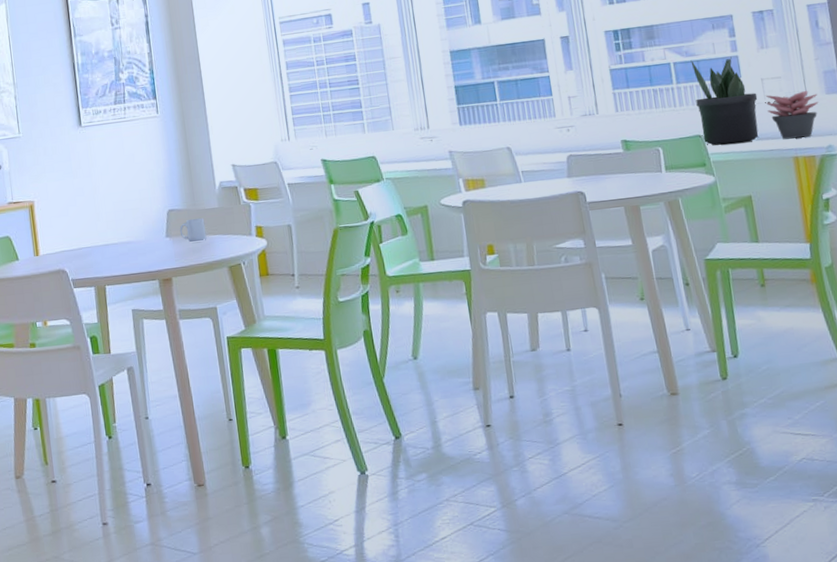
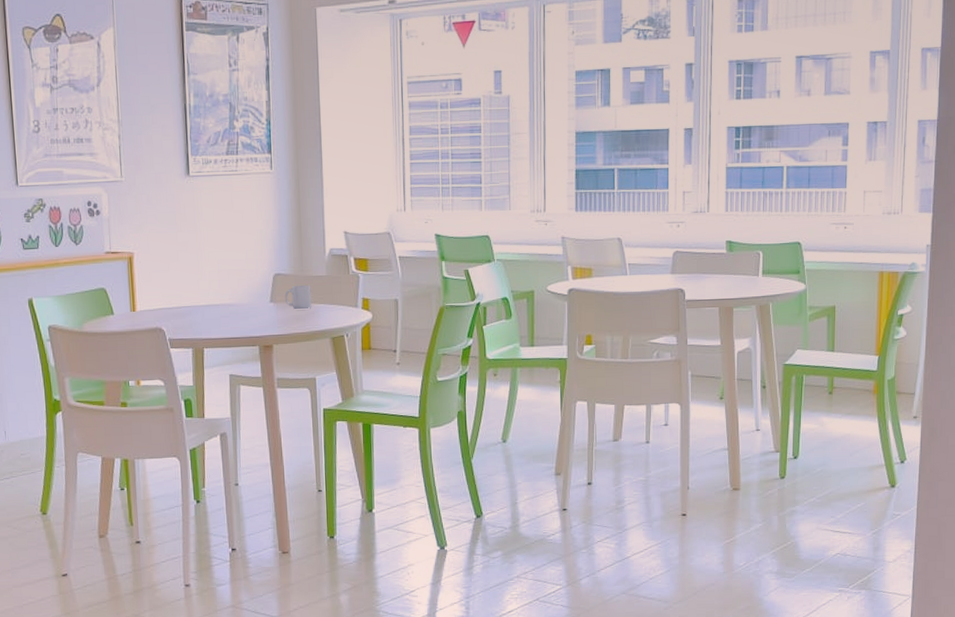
planter: present [690,56,759,146] -> none [801,165,858,254]
succulent plant: present [765,90,819,139] -> none [864,206,912,254]

